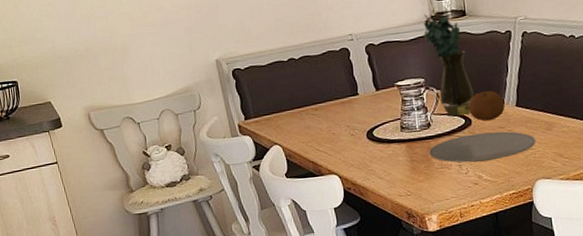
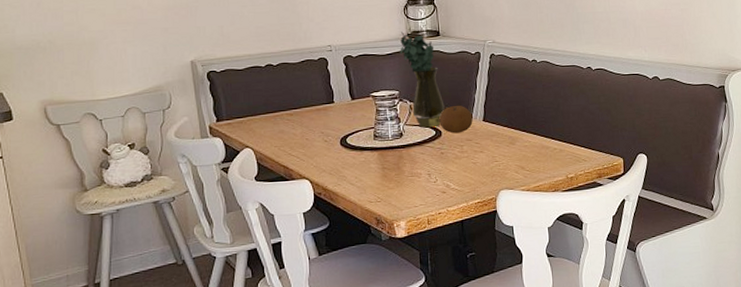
plate: present [429,131,536,163] -> none [400,143,501,172]

